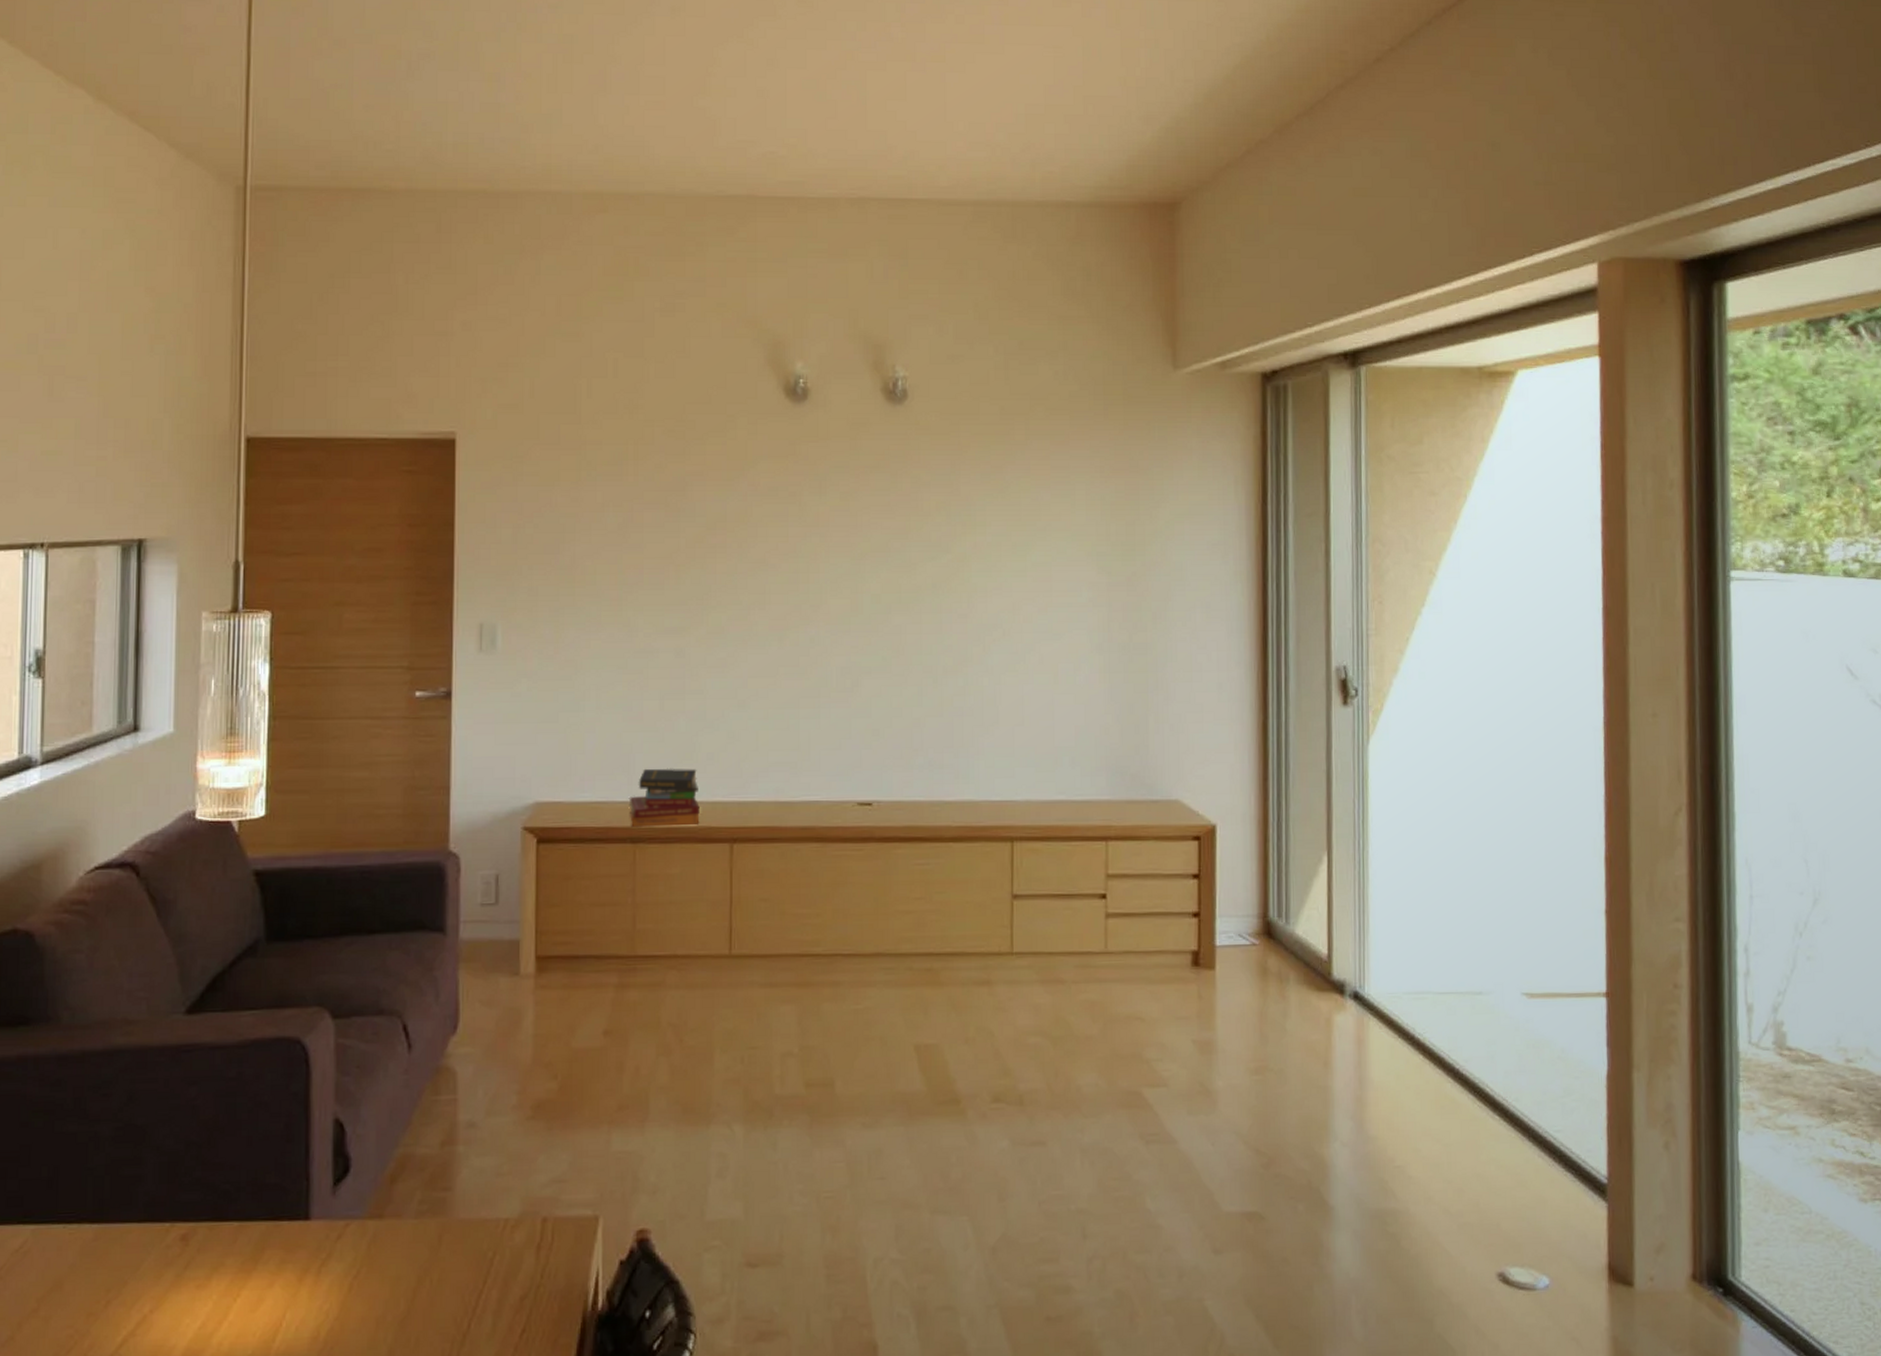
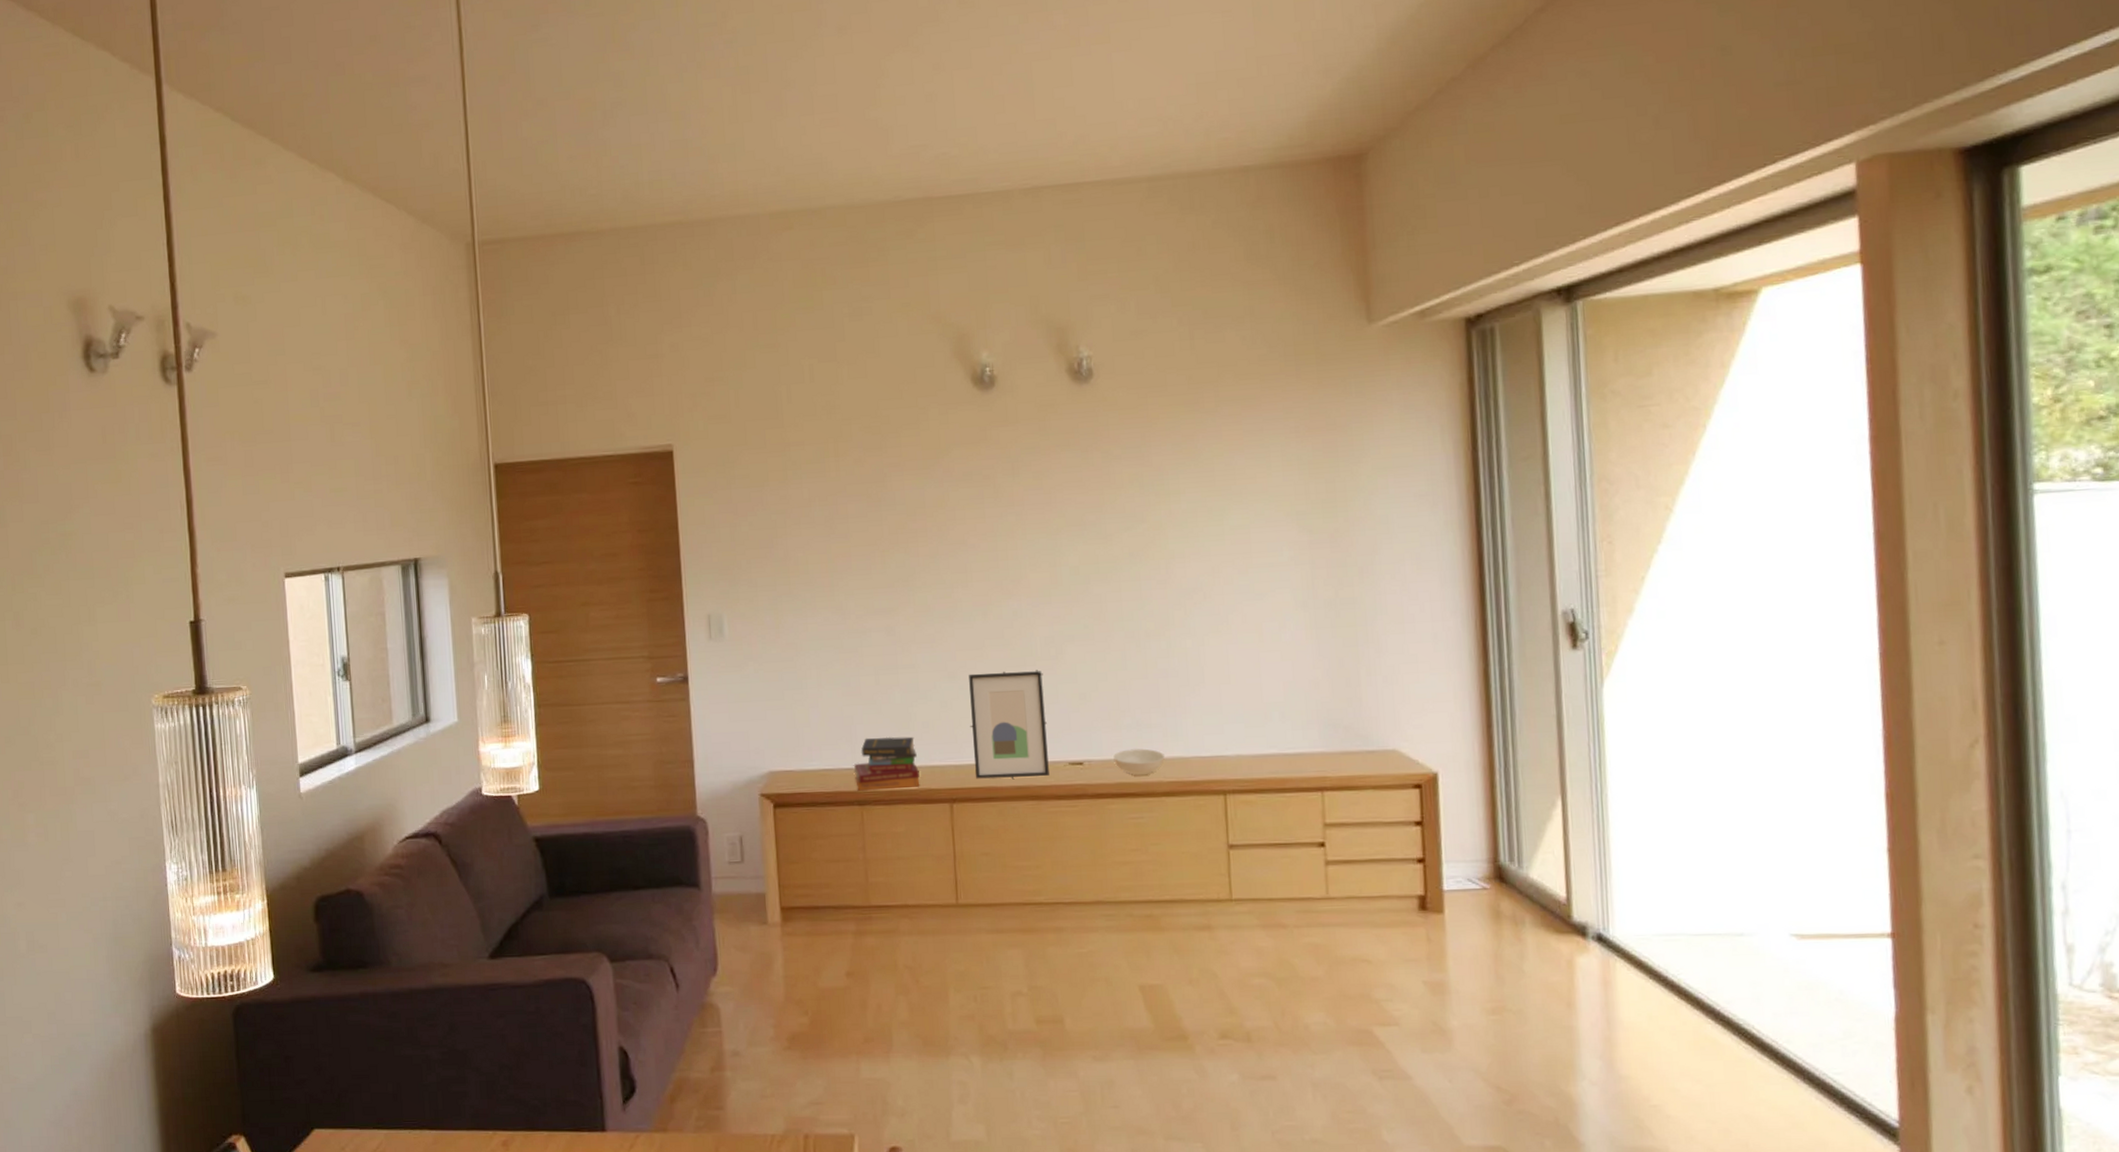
picture frame: none [757,702,837,819] -> present [969,670,1049,780]
bowl: none [903,790,954,819] -> present [1113,748,1165,776]

